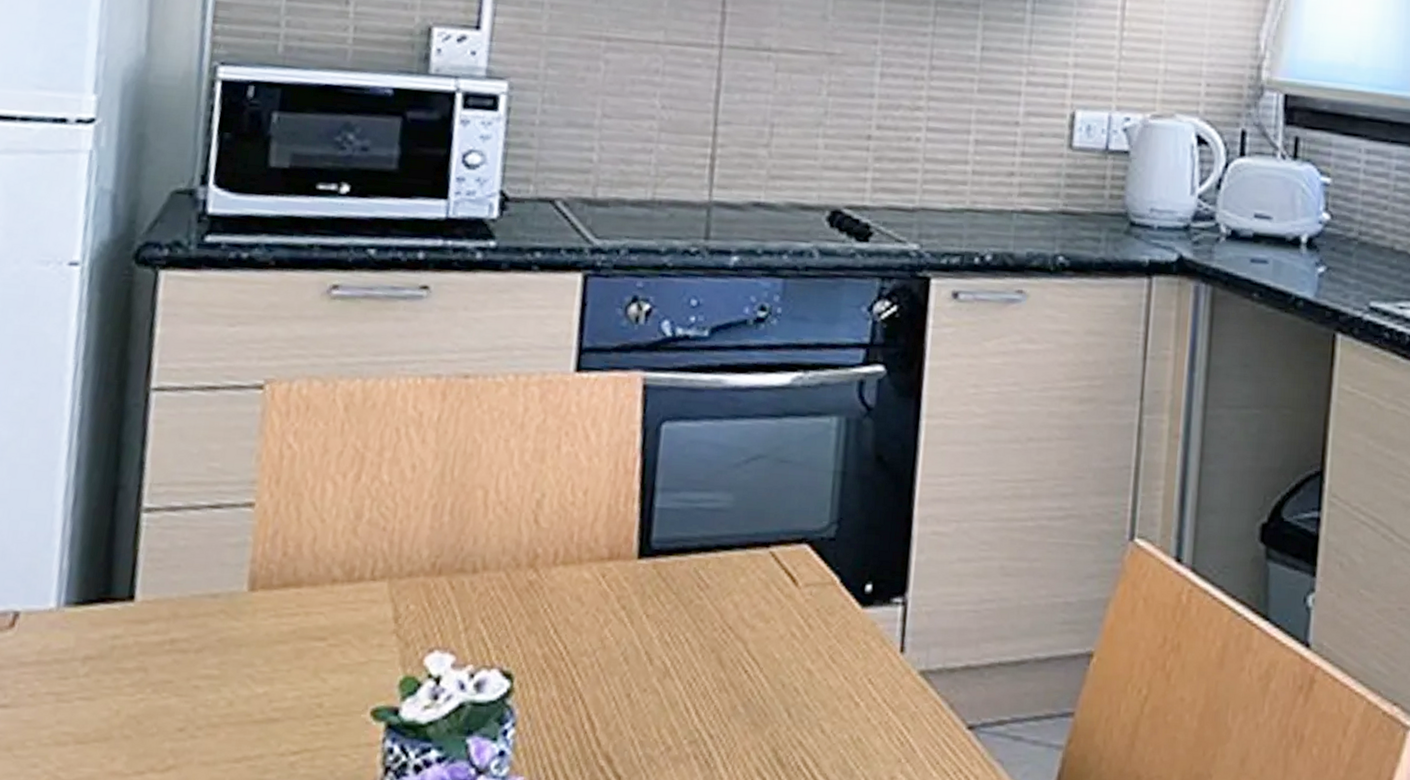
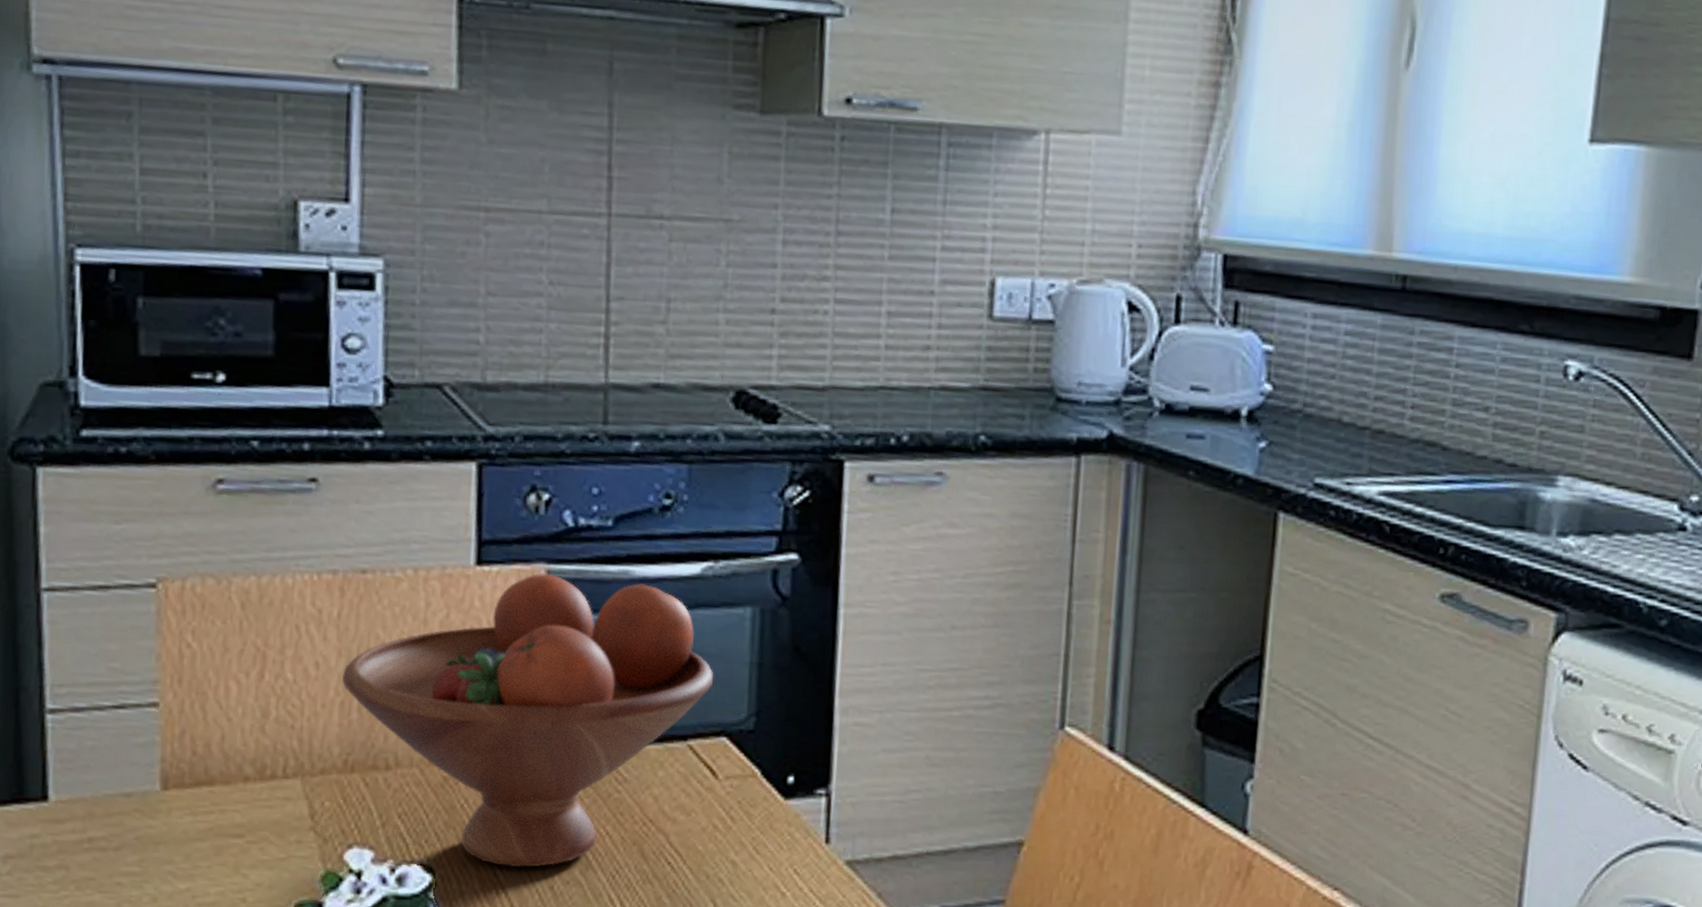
fruit bowl: none [437,381,799,675] -> present [342,573,714,868]

